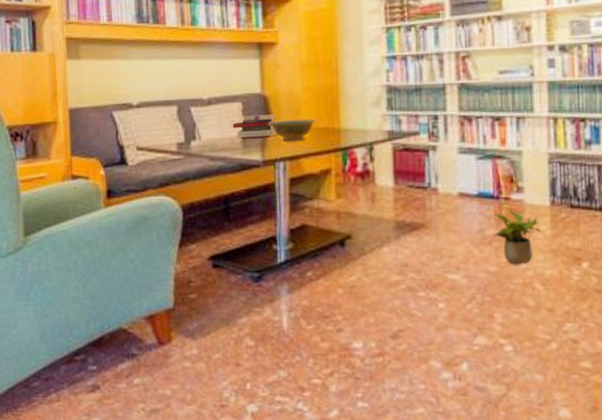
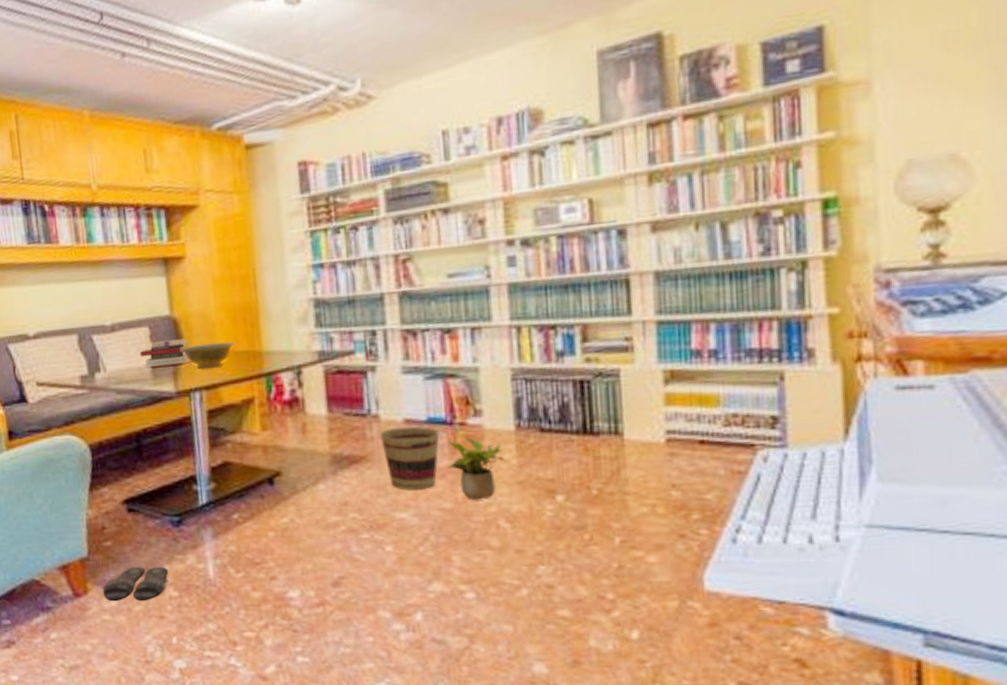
slippers: none [185,317,246,349] -> present [102,566,169,601]
basket: none [438,199,488,256] -> present [380,426,440,491]

